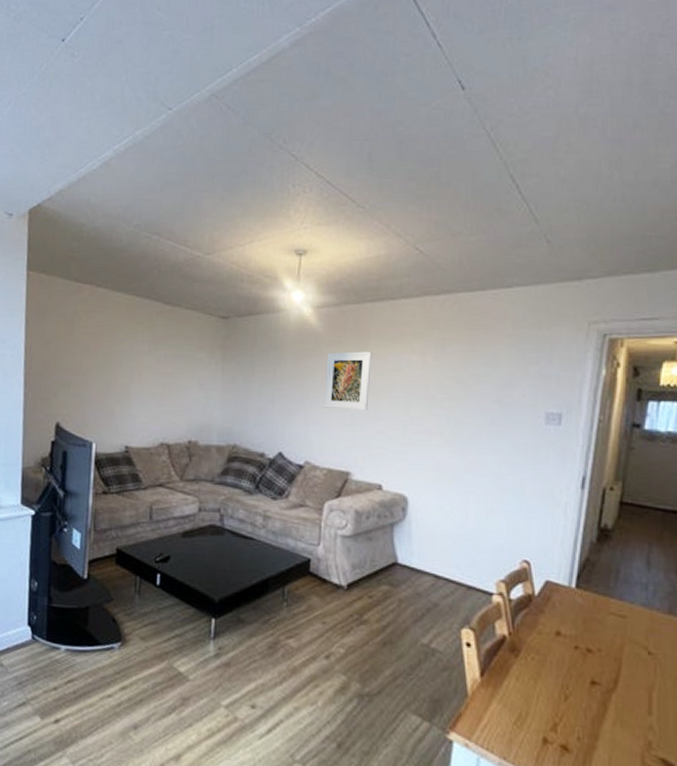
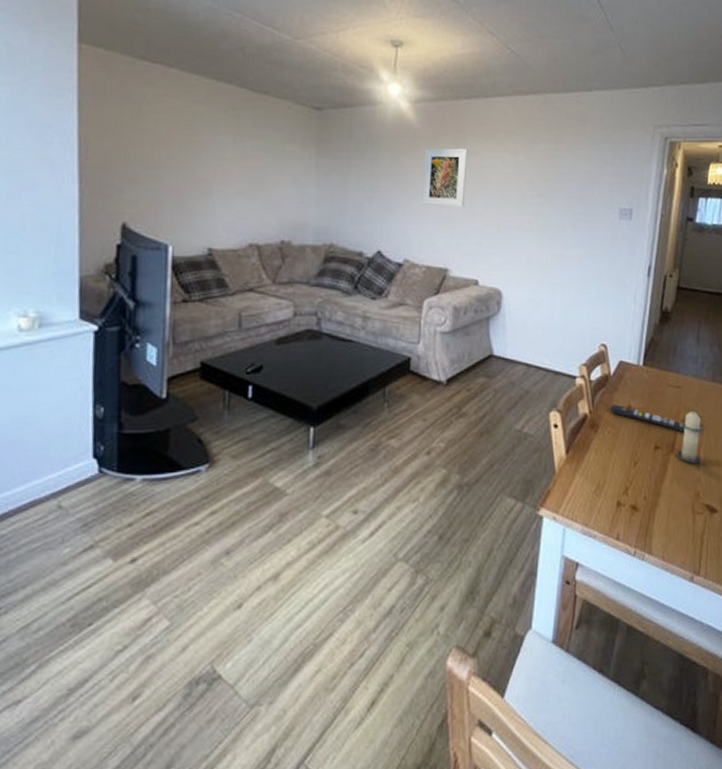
remote control: none [533,628,632,670] -> present [609,404,686,433]
candle: none [621,644,659,708] -> present [677,409,705,464]

